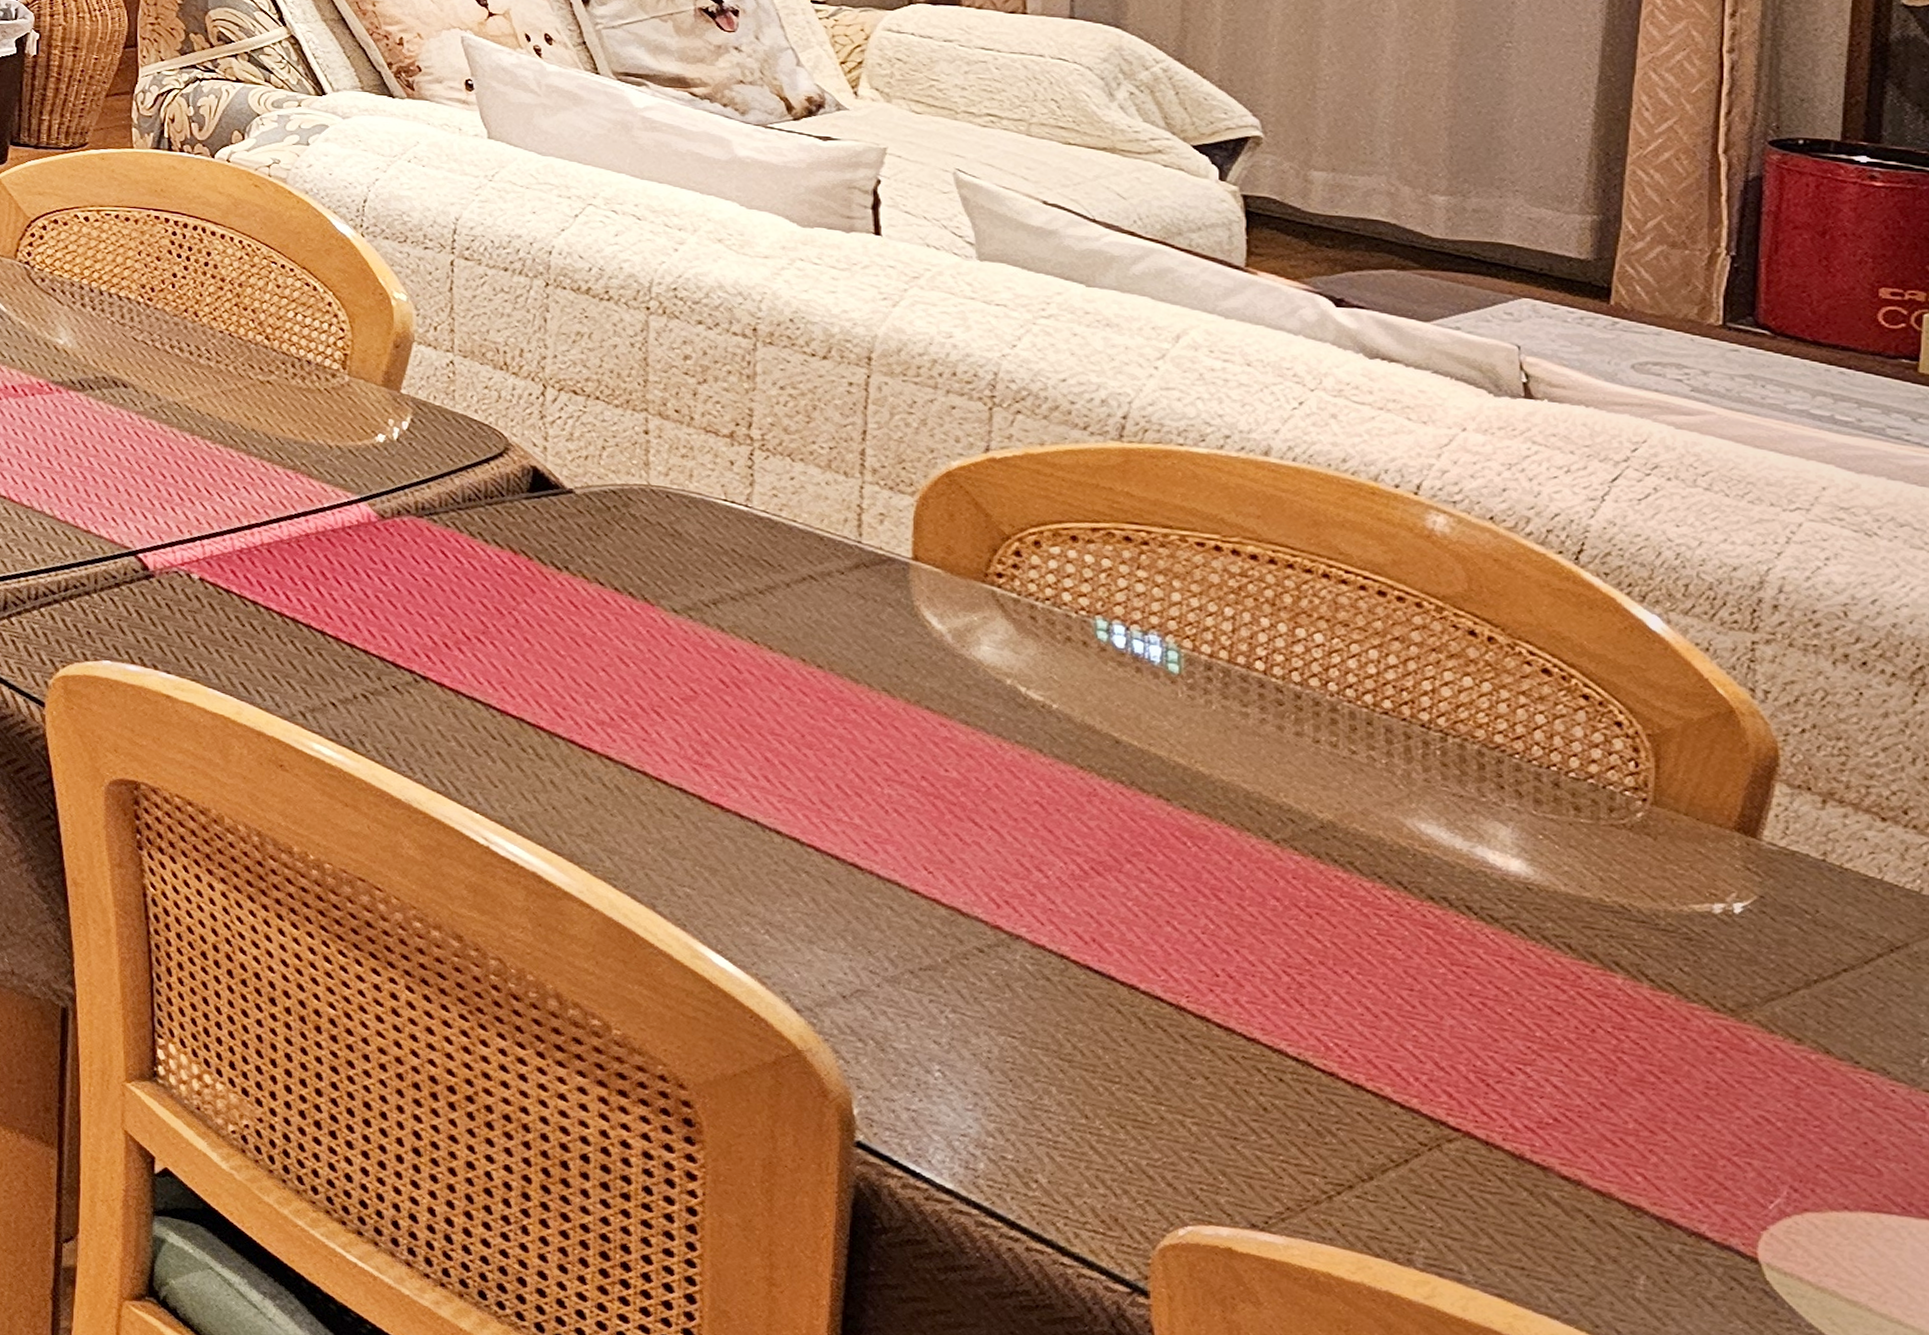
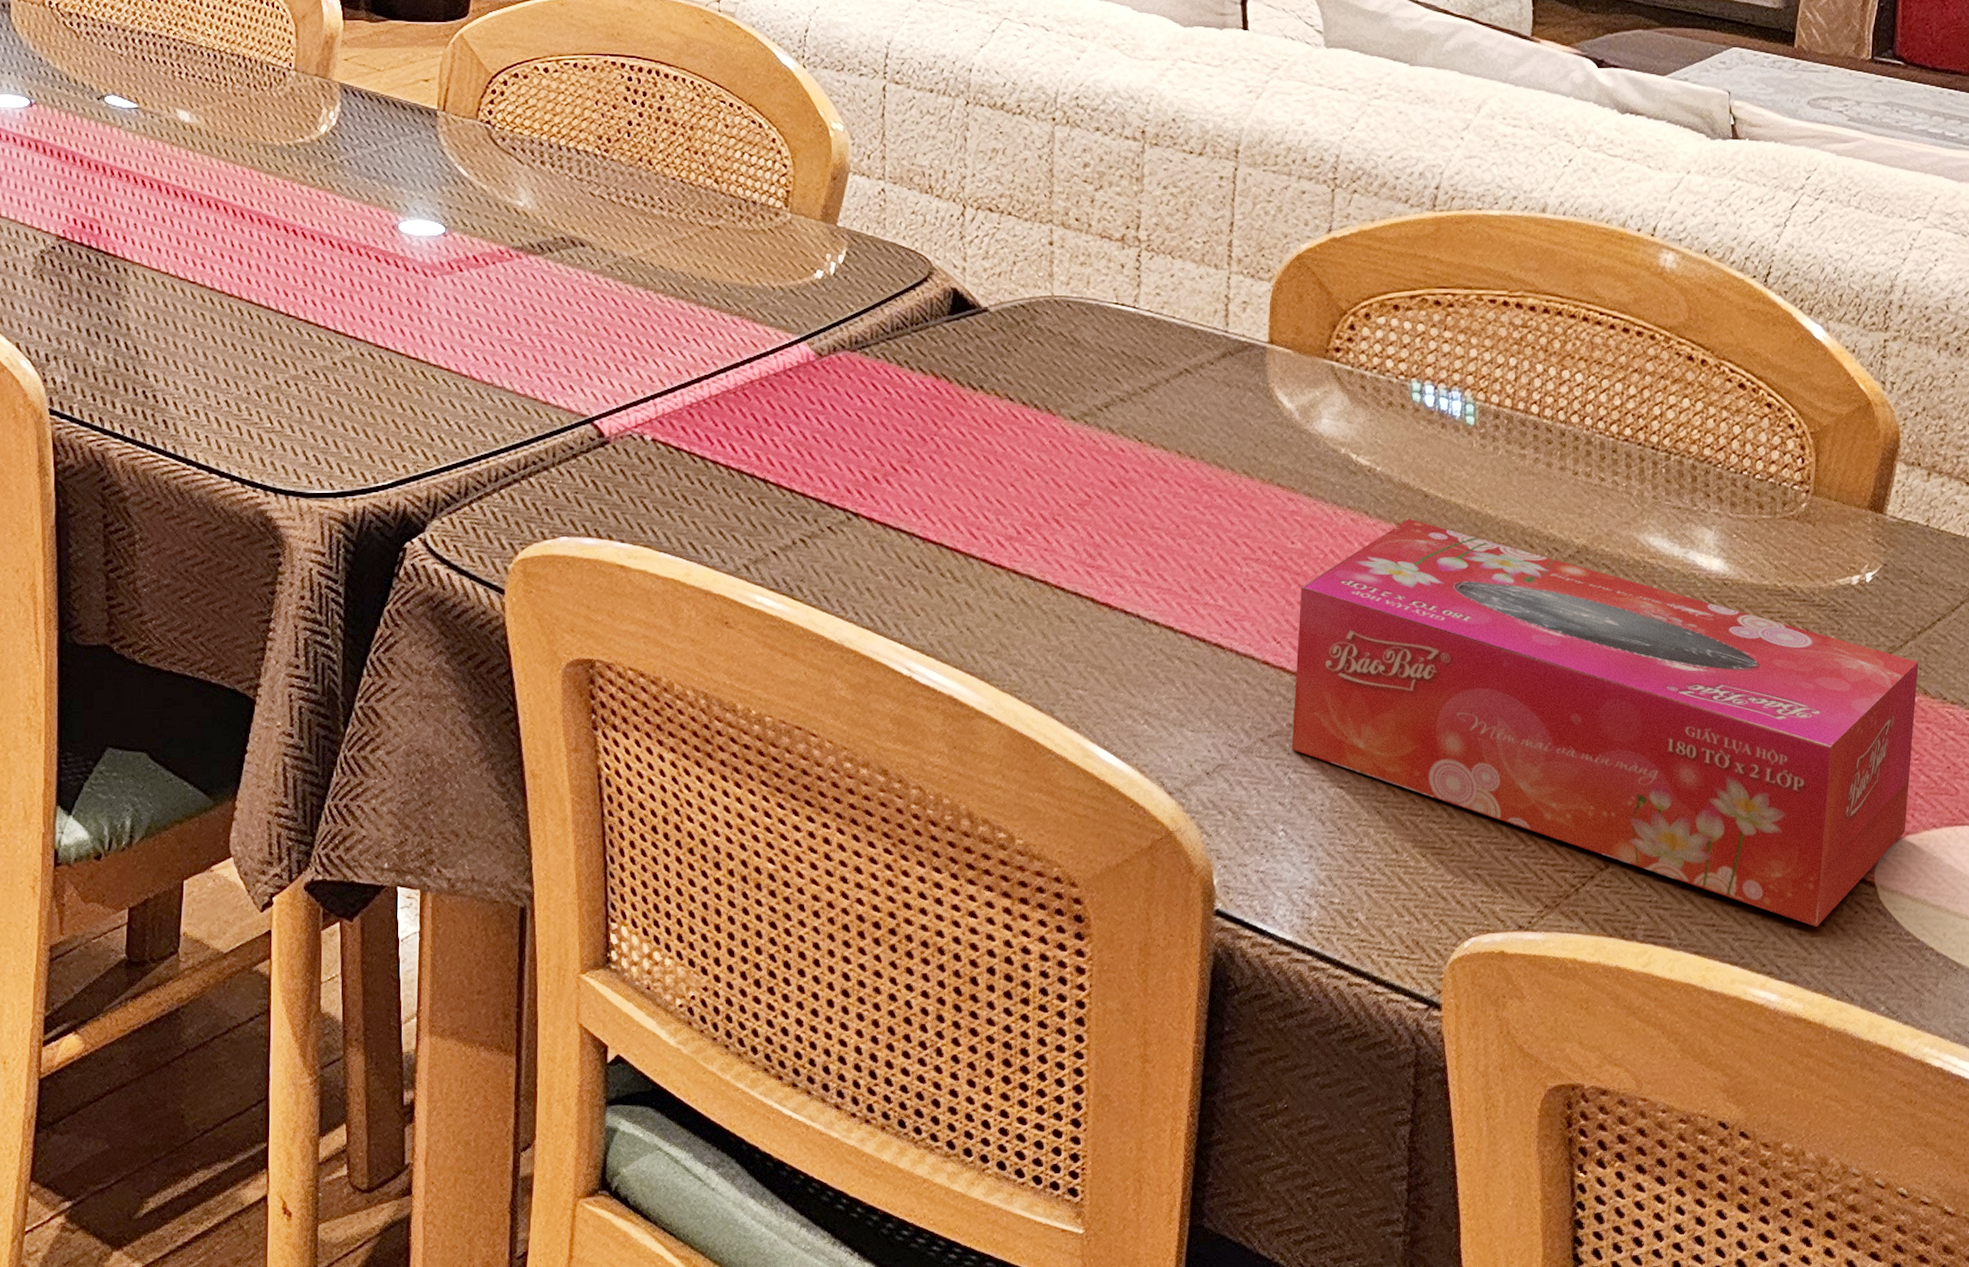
tissue box: none [949,763,1816,1296] -> present [1291,518,1919,927]

